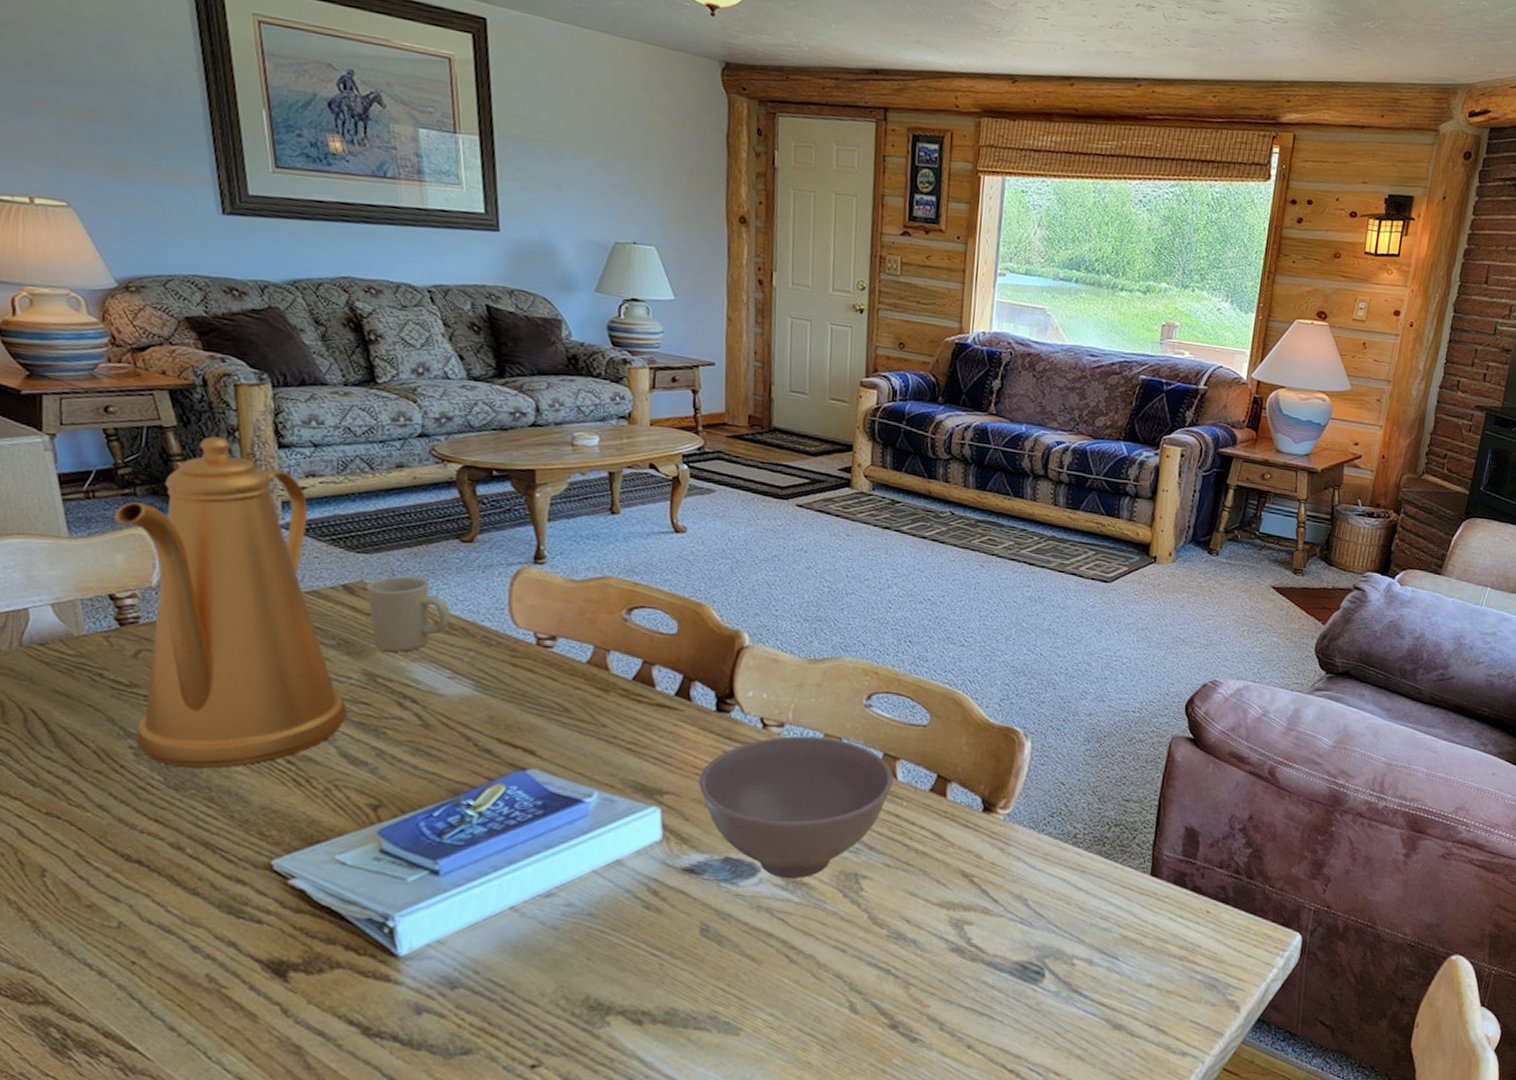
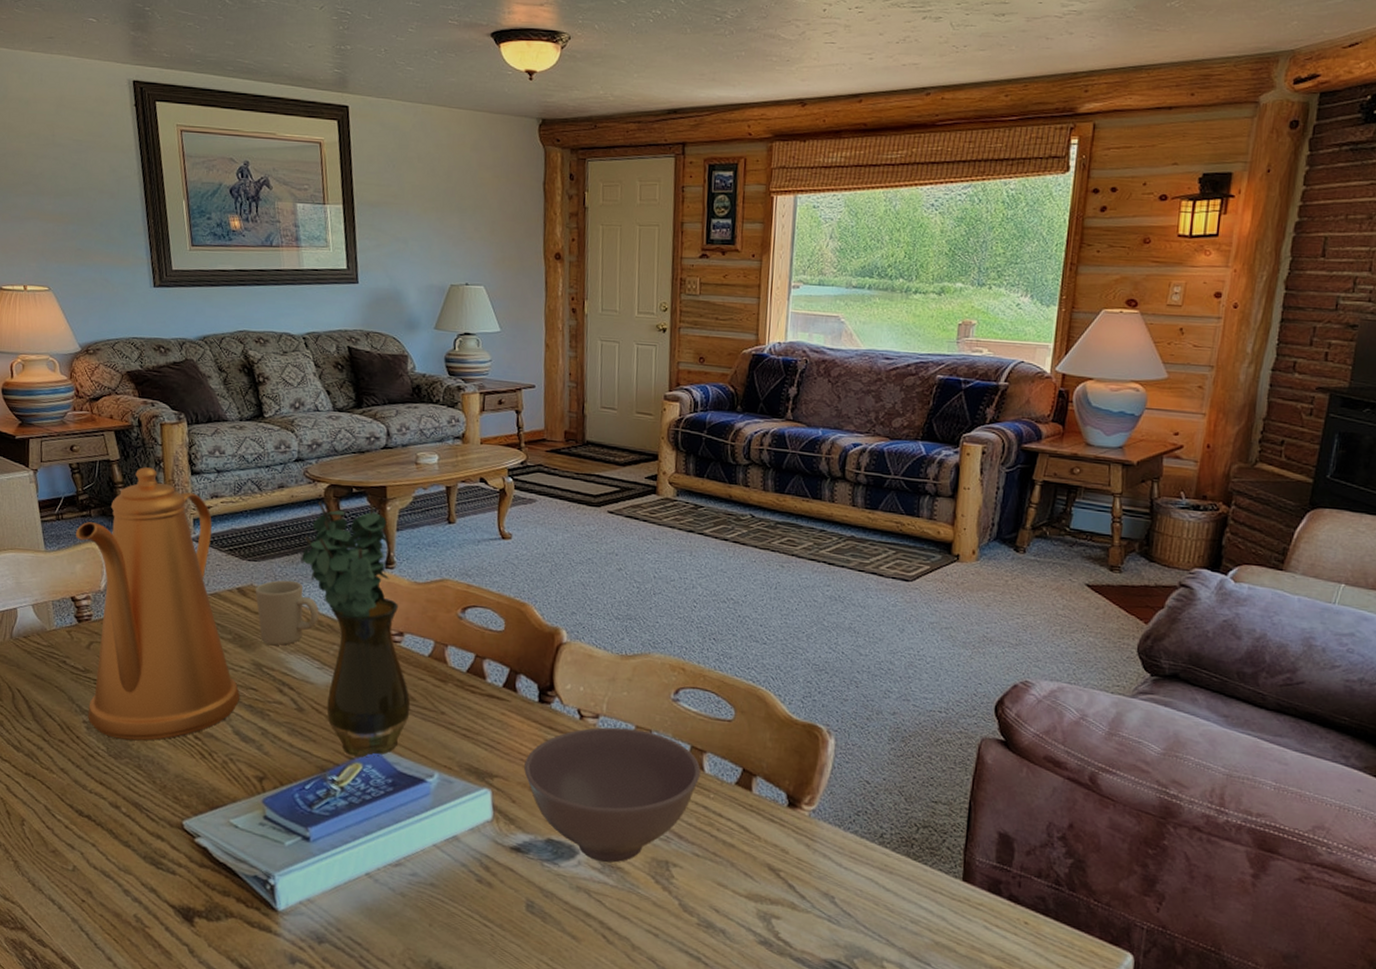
vase: none [426,485,565,778] -> present [300,501,411,758]

